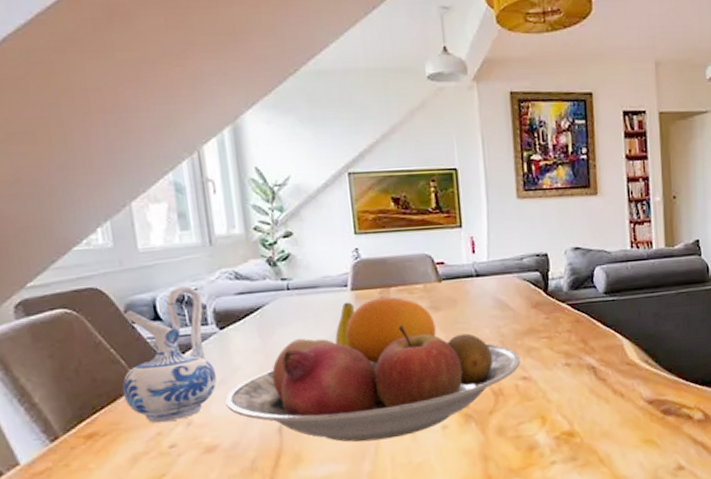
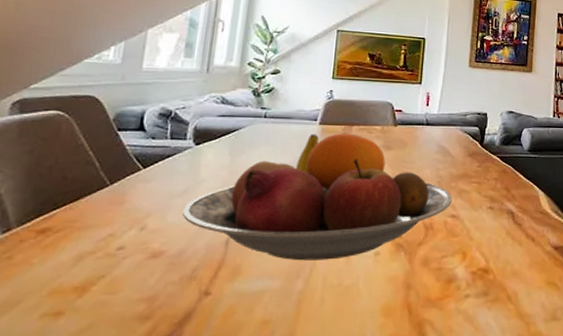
ceramic pitcher: present [122,286,217,423] -> none [87,104,187,225]

